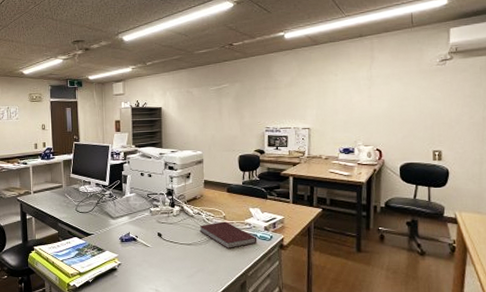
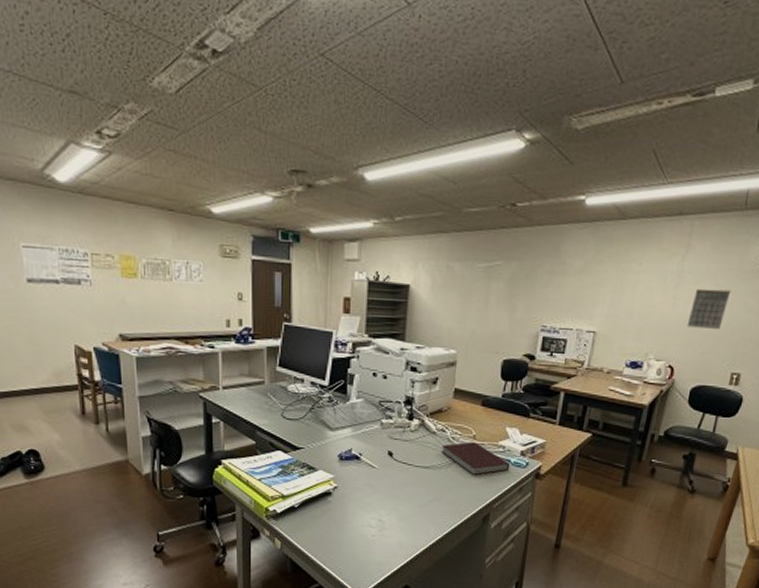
calendar: none [384,86,416,118] -> present [687,288,731,330]

